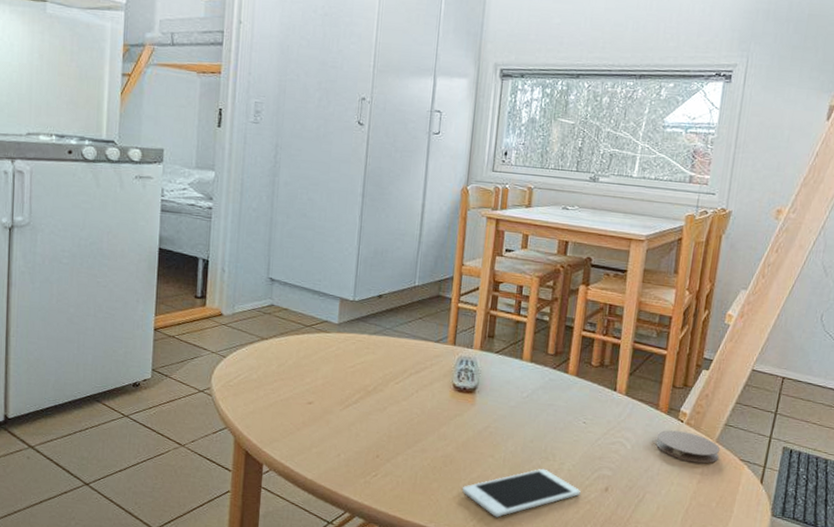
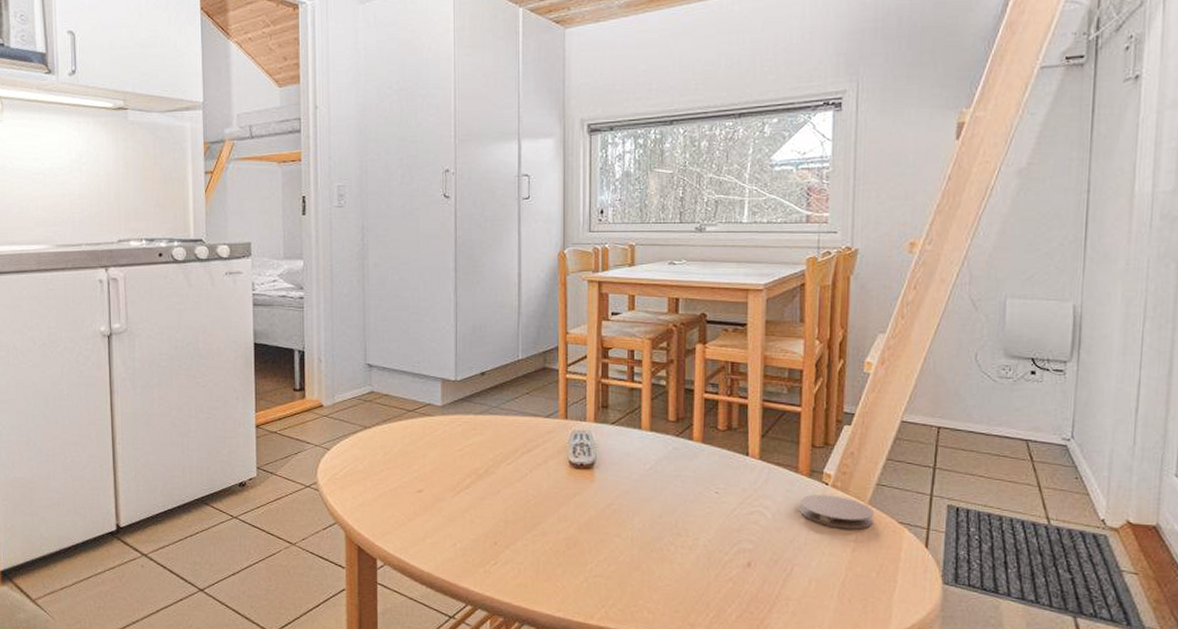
cell phone: present [462,468,581,518] -> none [590,545,720,602]

